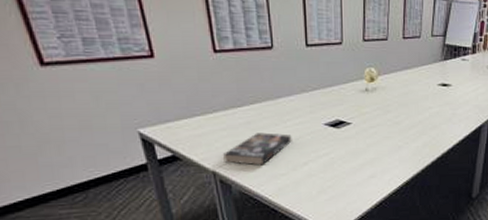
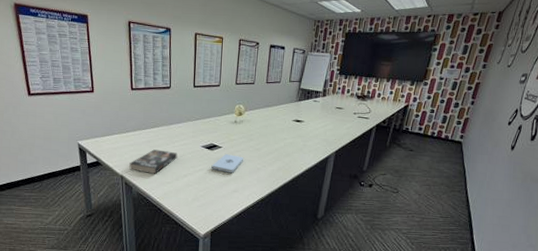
notepad: none [339,132,381,155] -> present [211,154,244,173]

